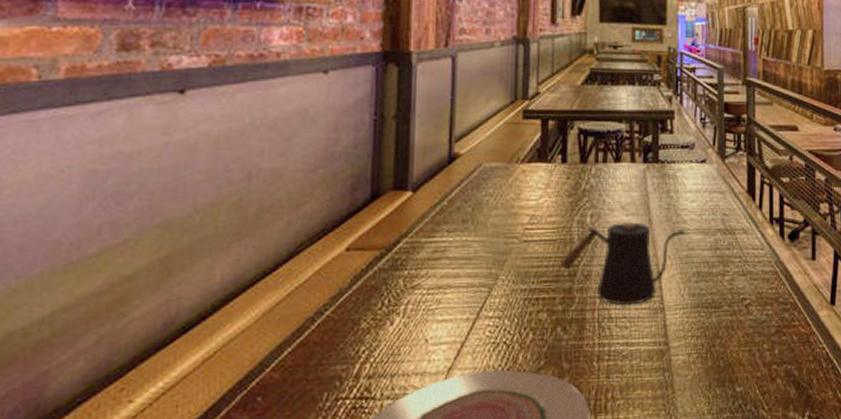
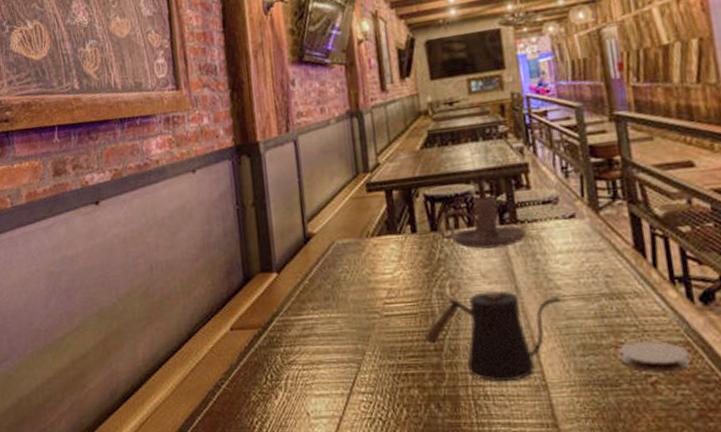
candle holder: none [587,136,665,184] -> present [437,197,527,249]
coaster: none [726,270,776,296] -> present [620,340,690,372]

